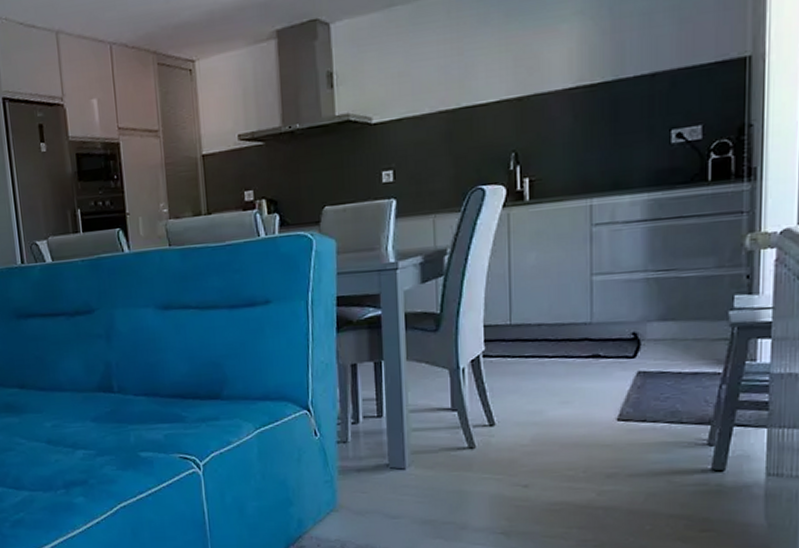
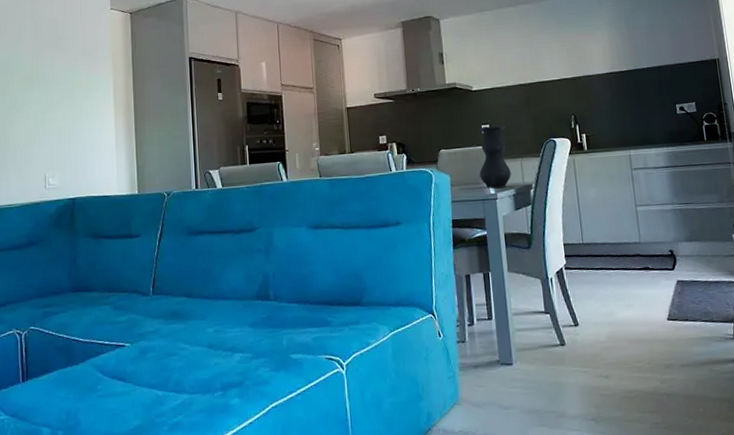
vase: none [376,170,419,256] -> present [478,125,511,188]

